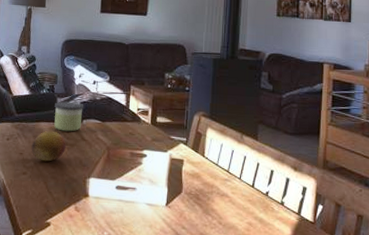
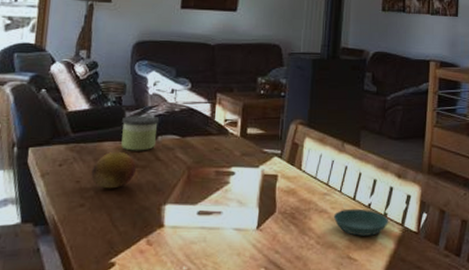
saucer: none [233,195,286,222] -> present [333,208,389,236]

